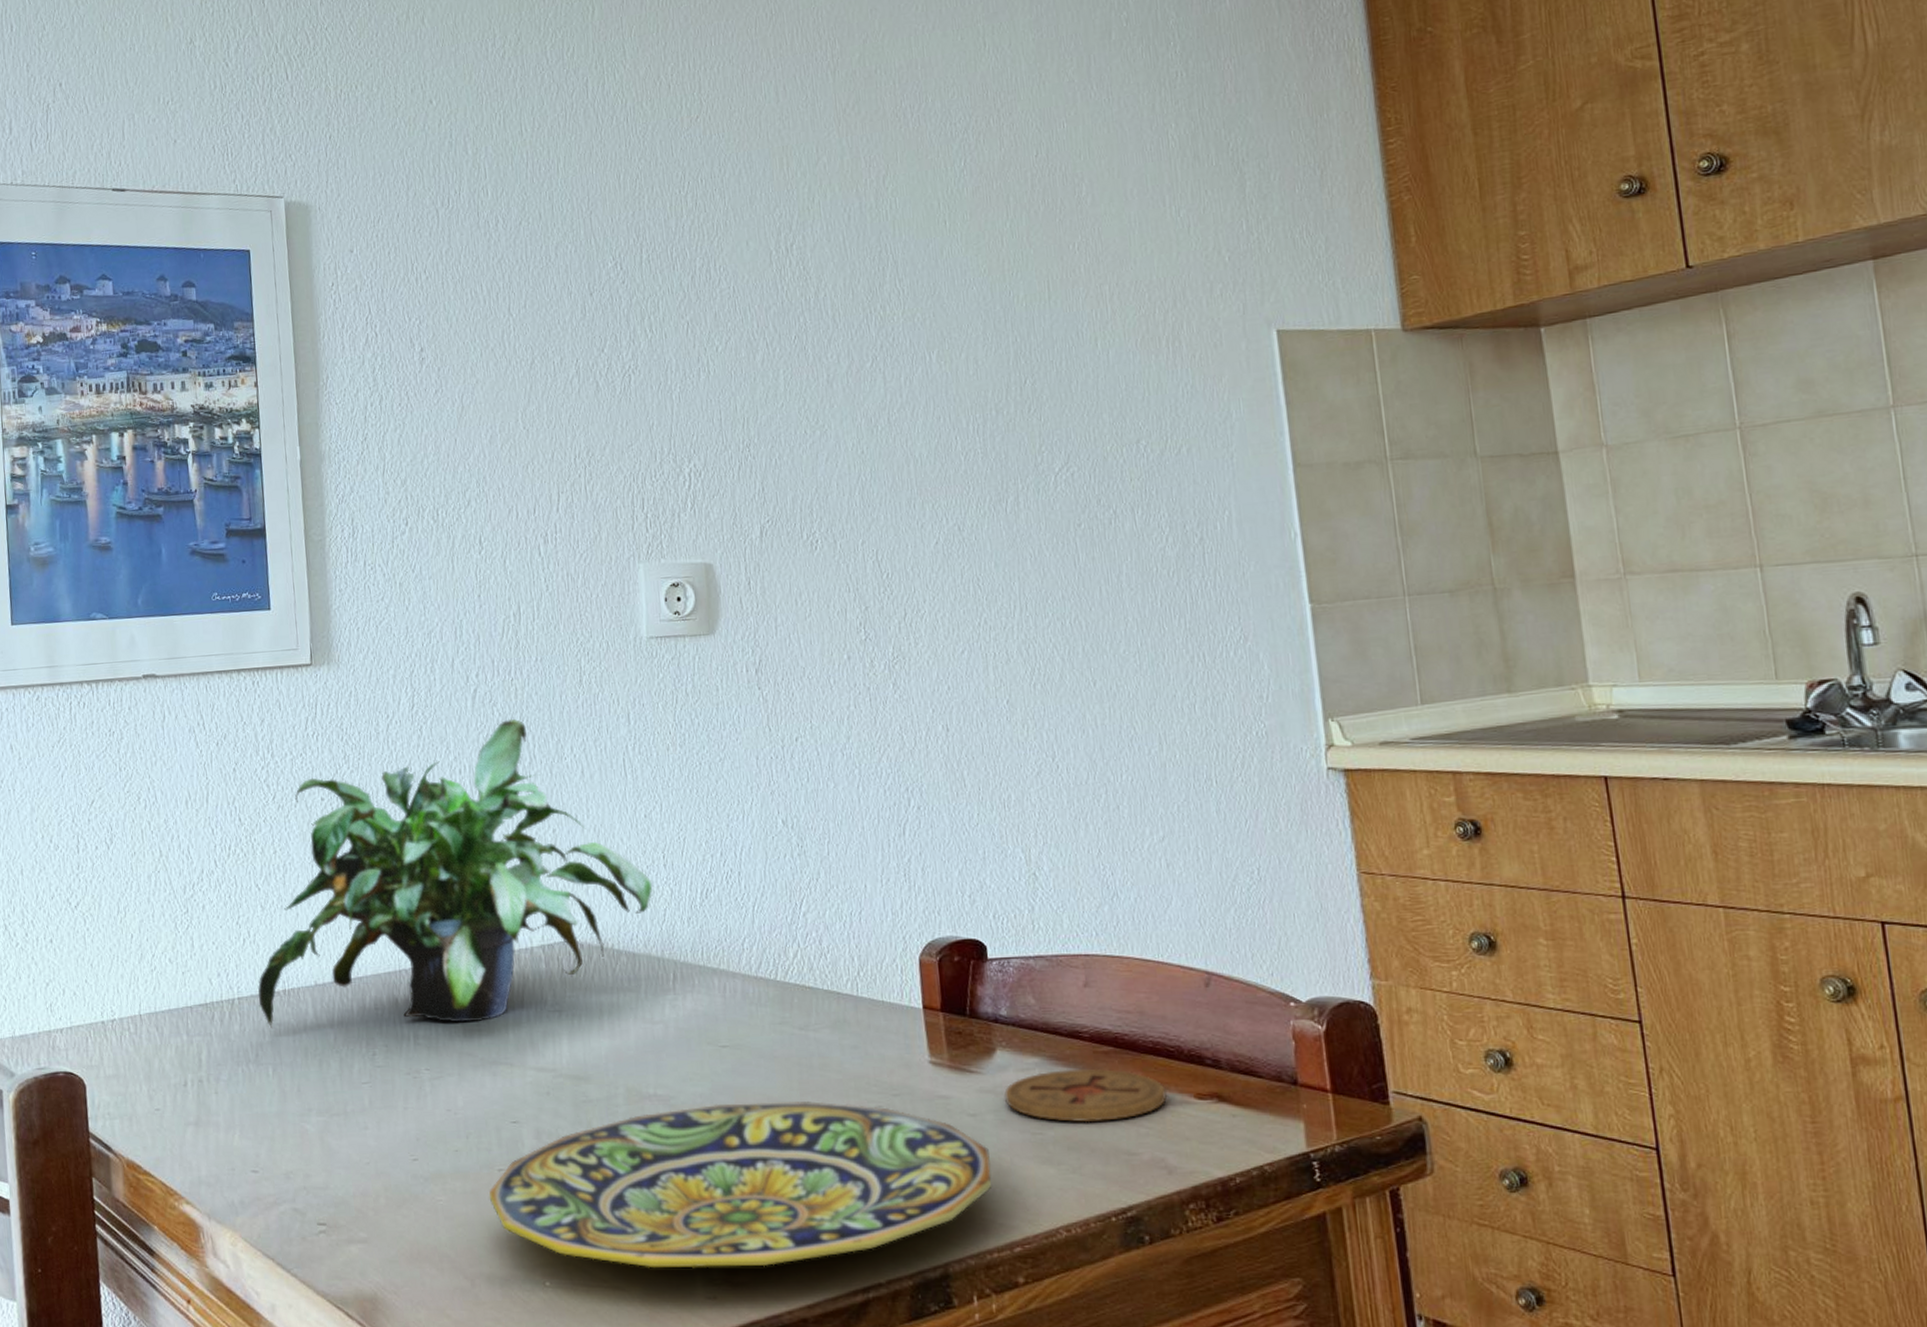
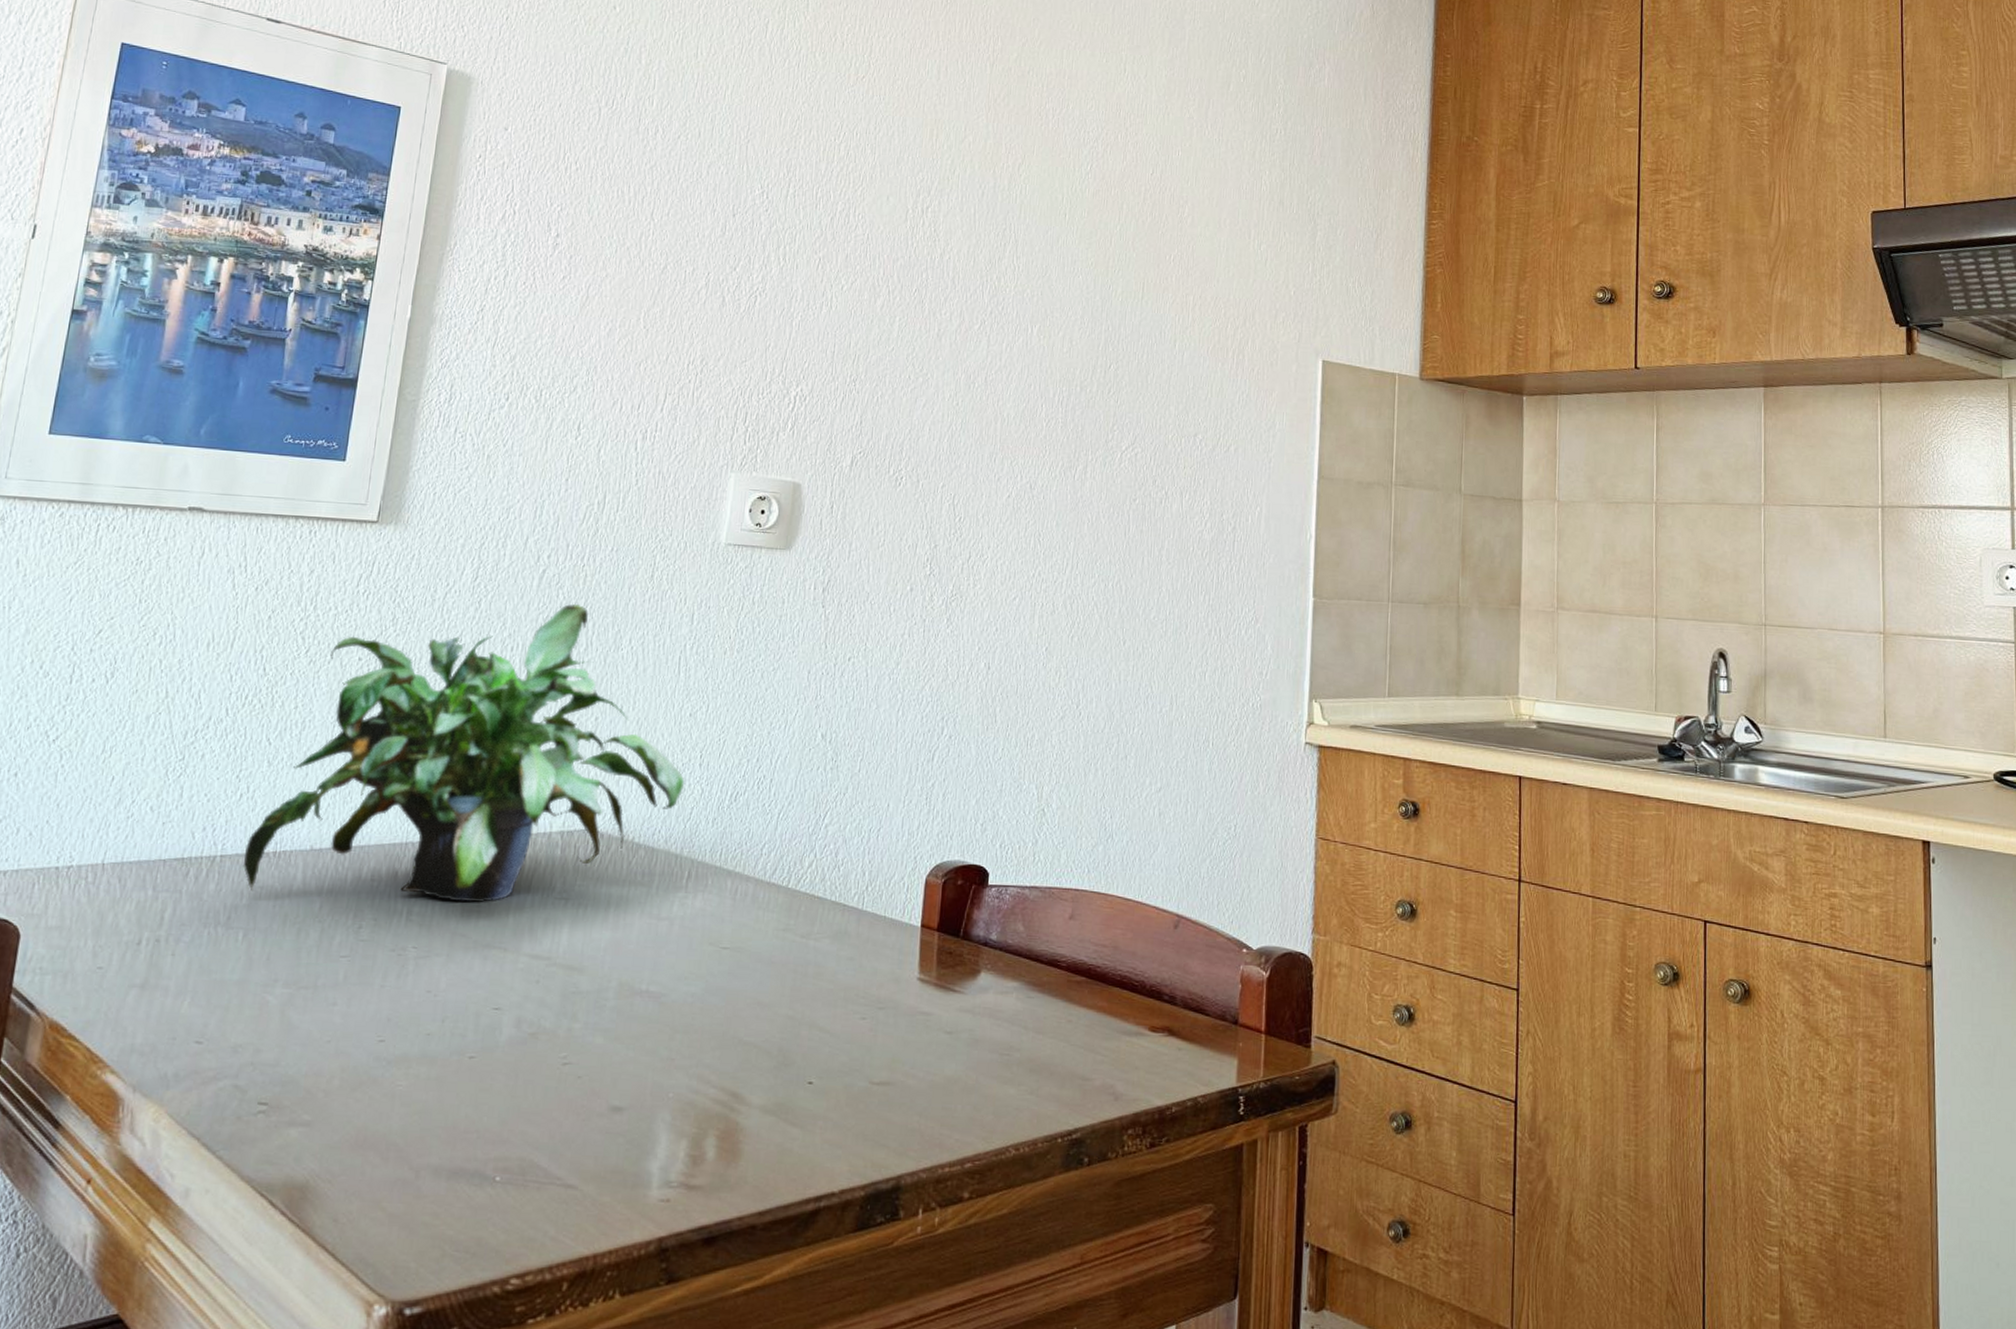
plate: present [489,1102,992,1268] -> none [453,1004,958,1171]
coaster: present [1004,1068,1167,1123] -> none [981,995,1125,1047]

